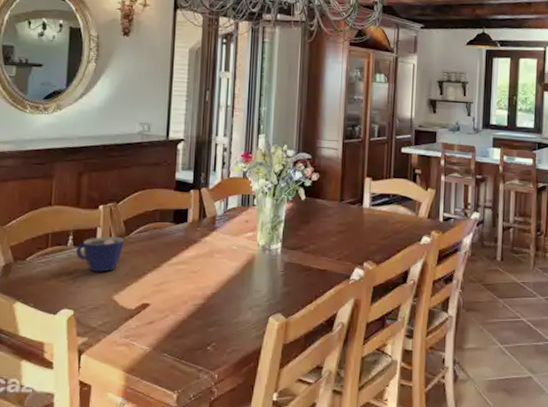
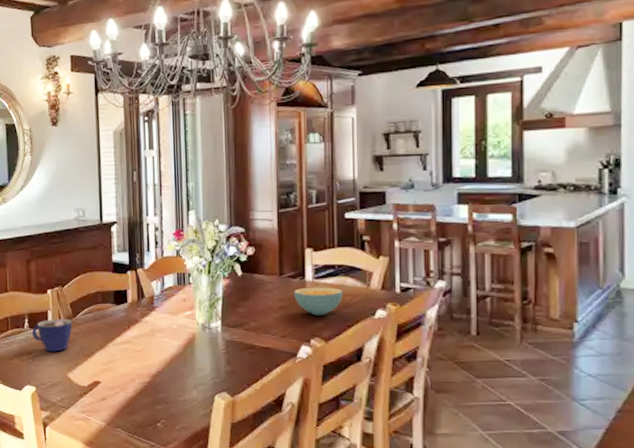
cereal bowl: none [351,213,395,240] -> present [293,287,343,316]

